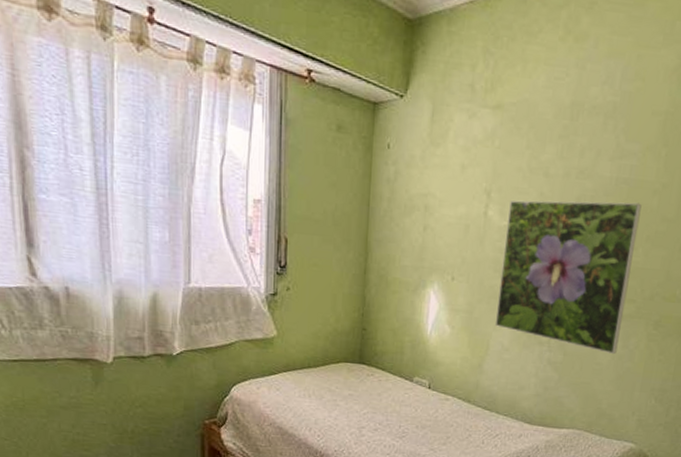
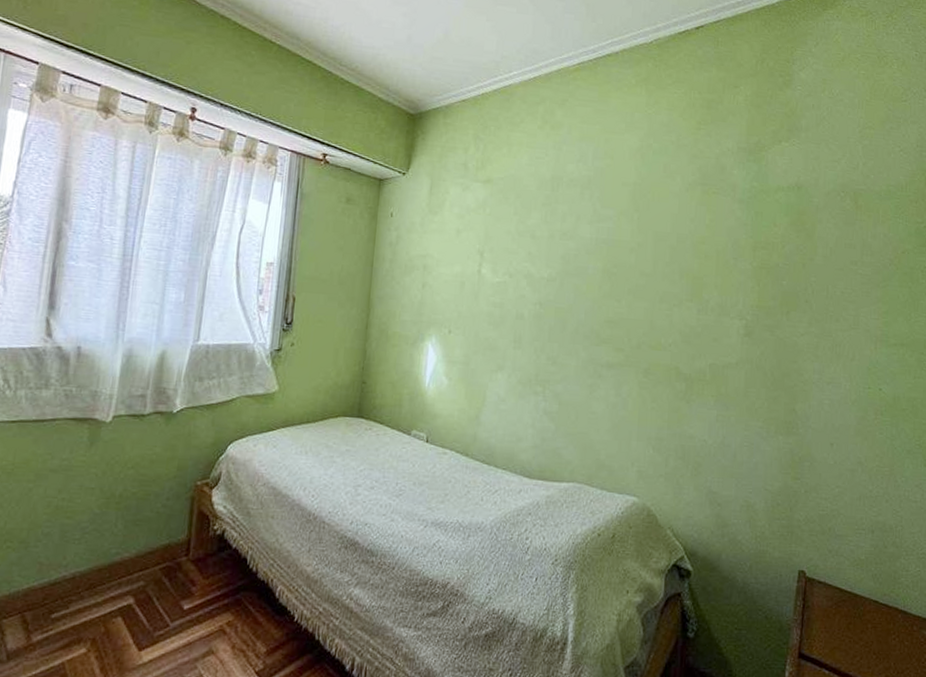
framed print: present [494,200,642,354] -> none [490,259,621,402]

